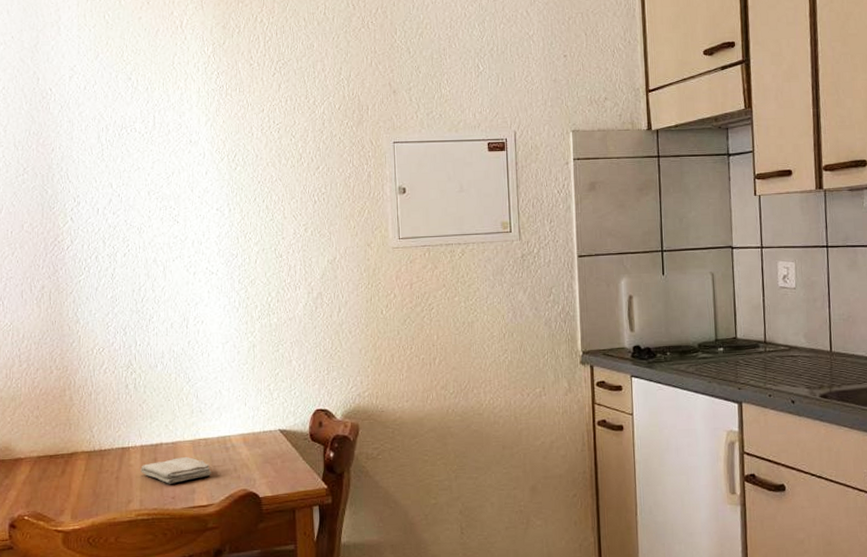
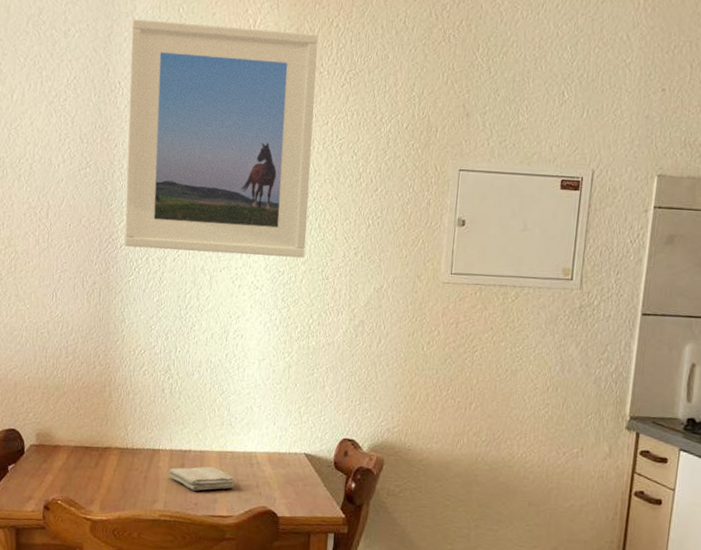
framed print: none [57,28,256,247] -> present [124,19,318,258]

